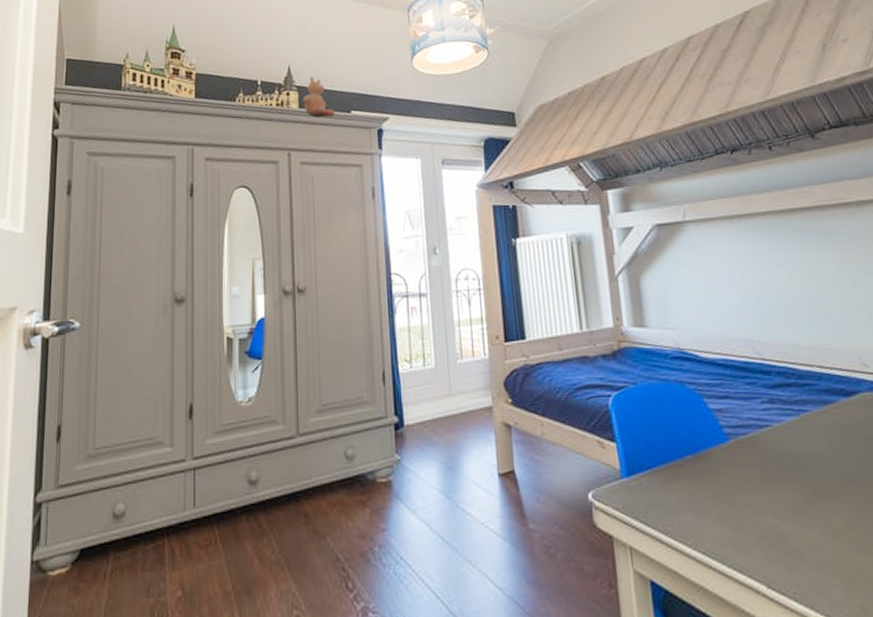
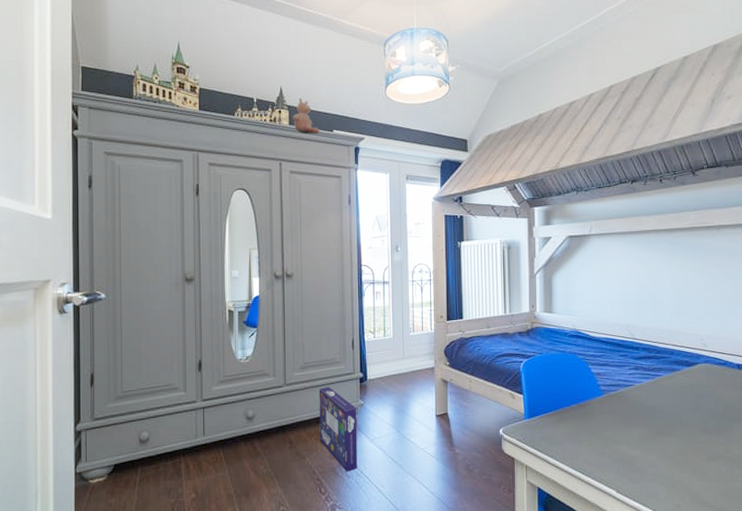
toy box: none [341,436,397,558] -> present [319,386,358,472]

